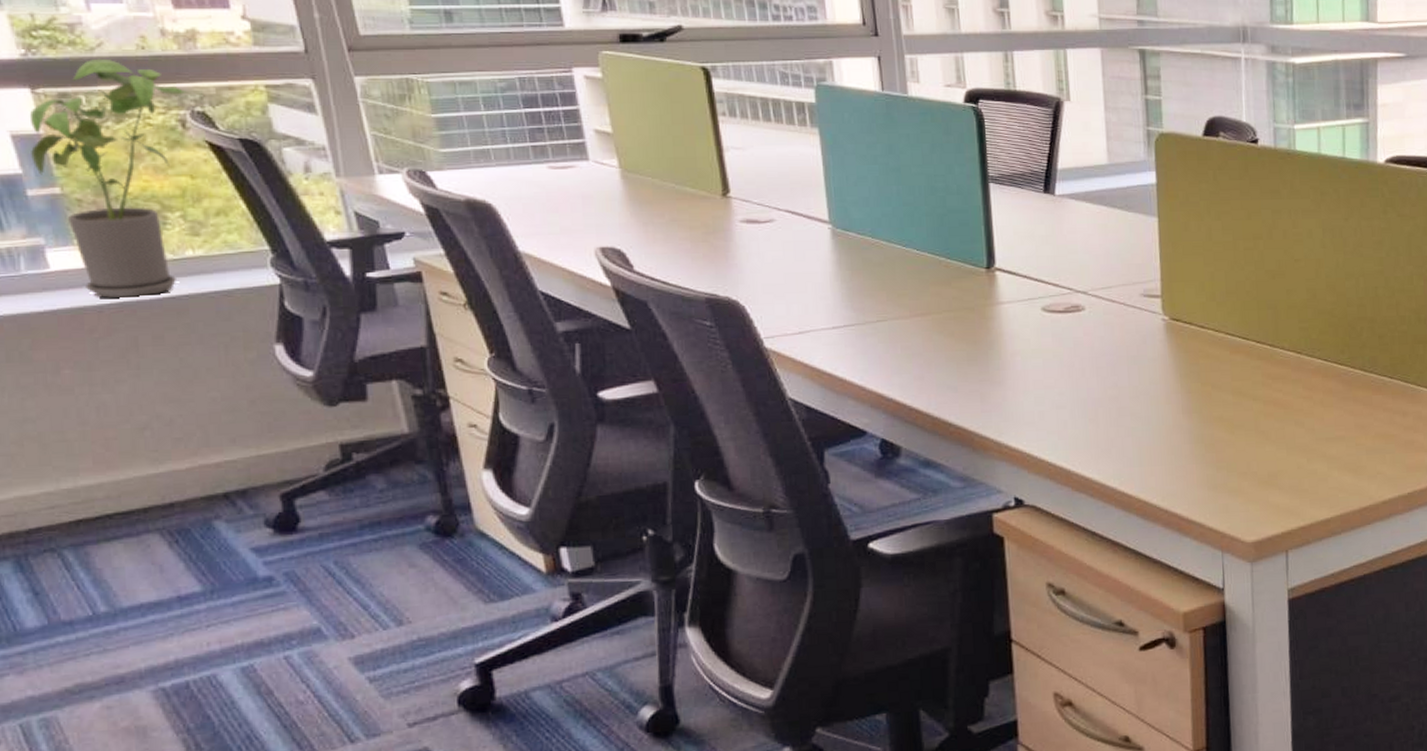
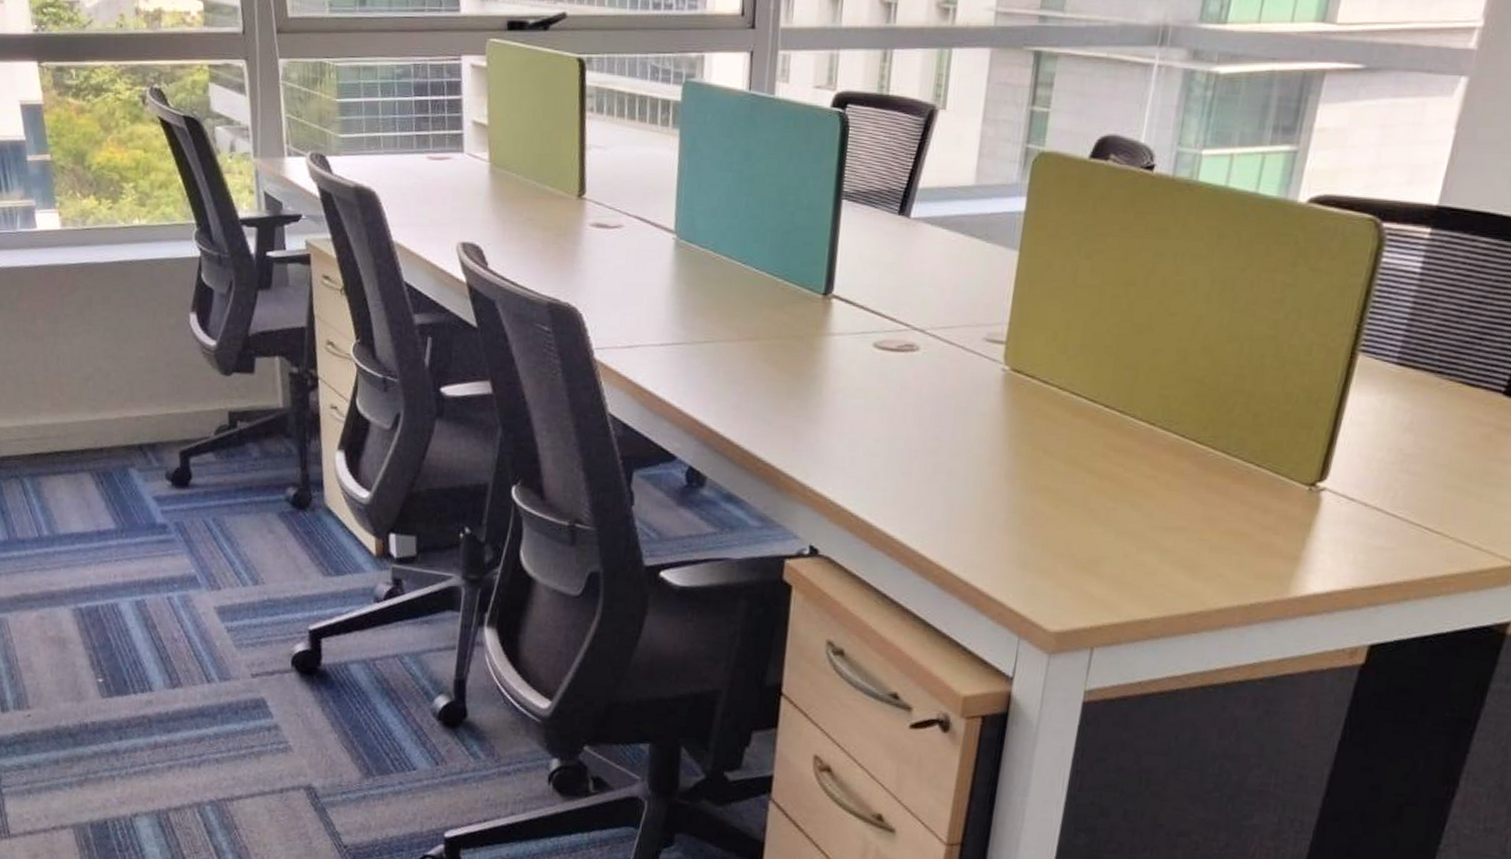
house plant: present [29,58,192,298] -> none [33,35,153,260]

